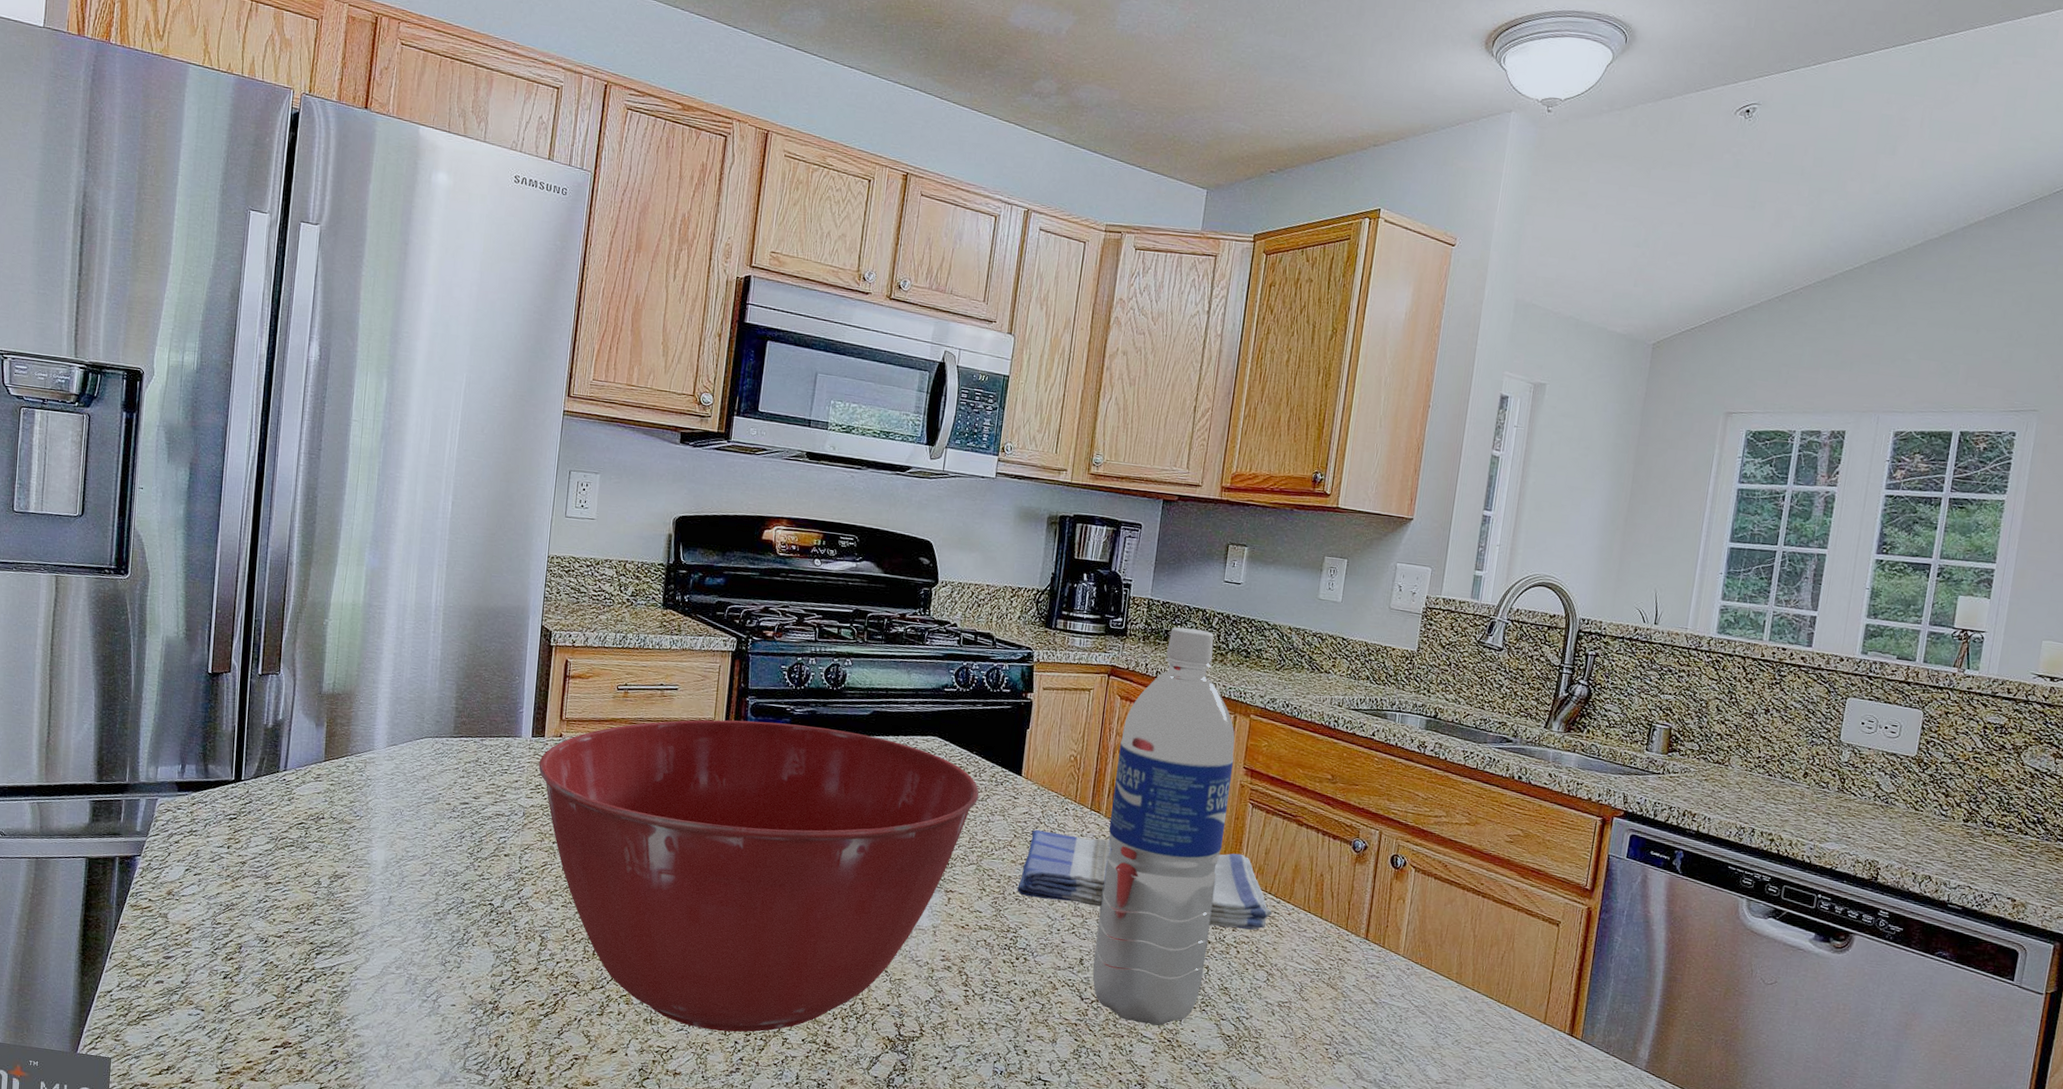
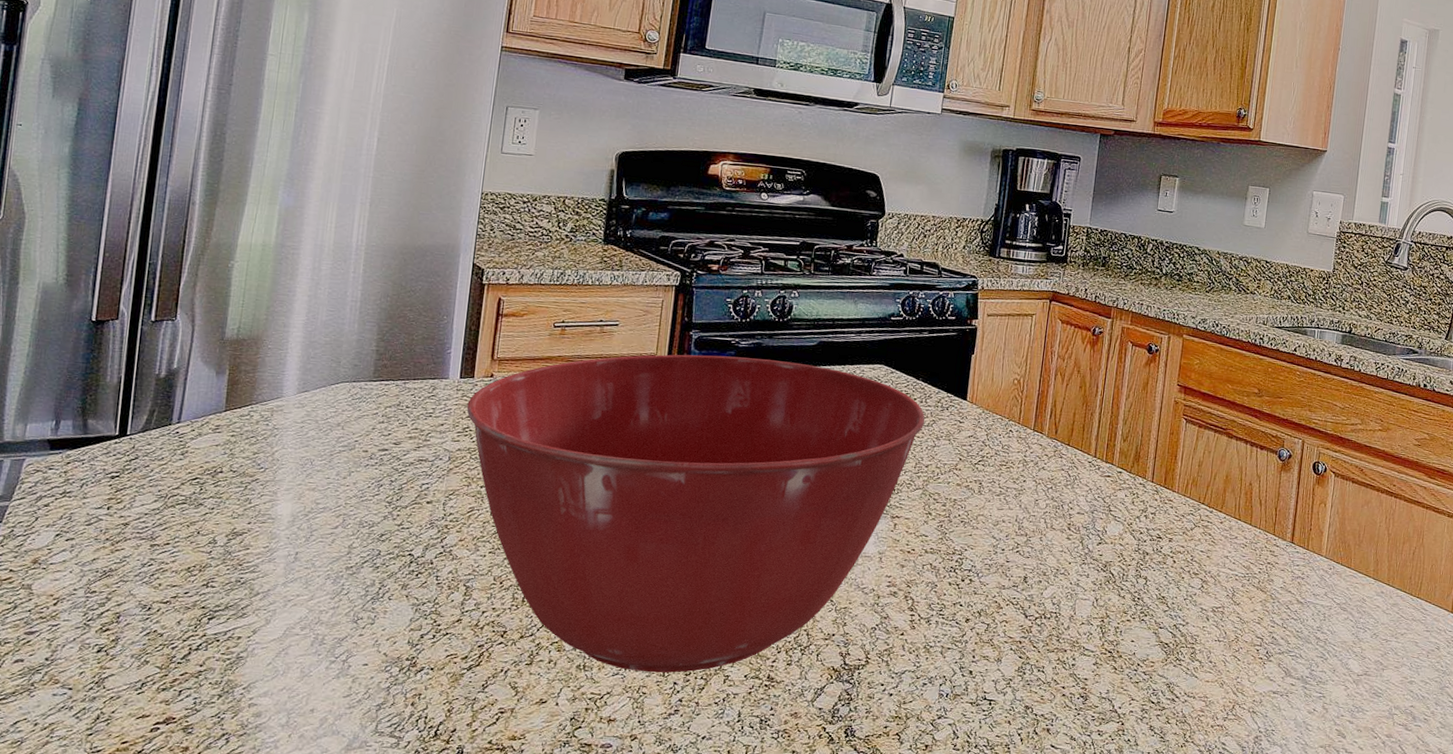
dish towel: present [1017,830,1273,930] -> none [962,452,1206,540]
water bottle: present [1092,627,1235,1026] -> none [1036,253,1169,639]

